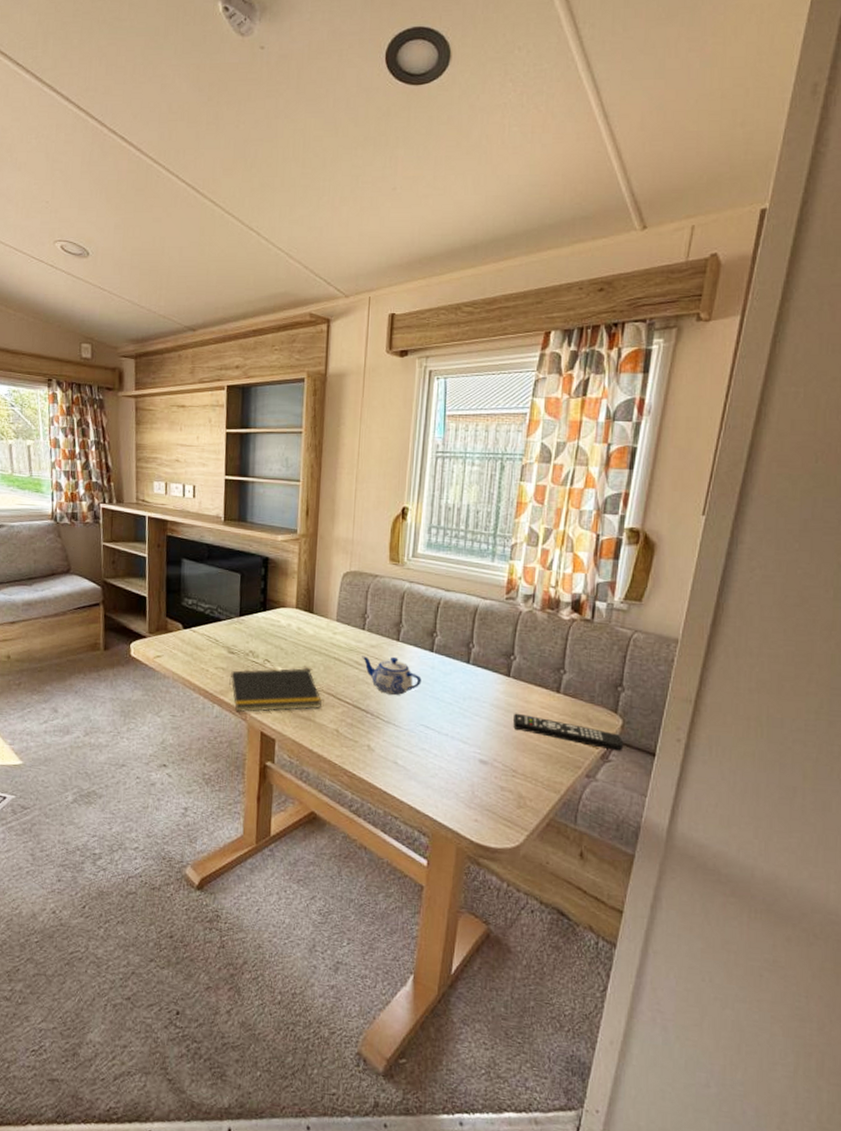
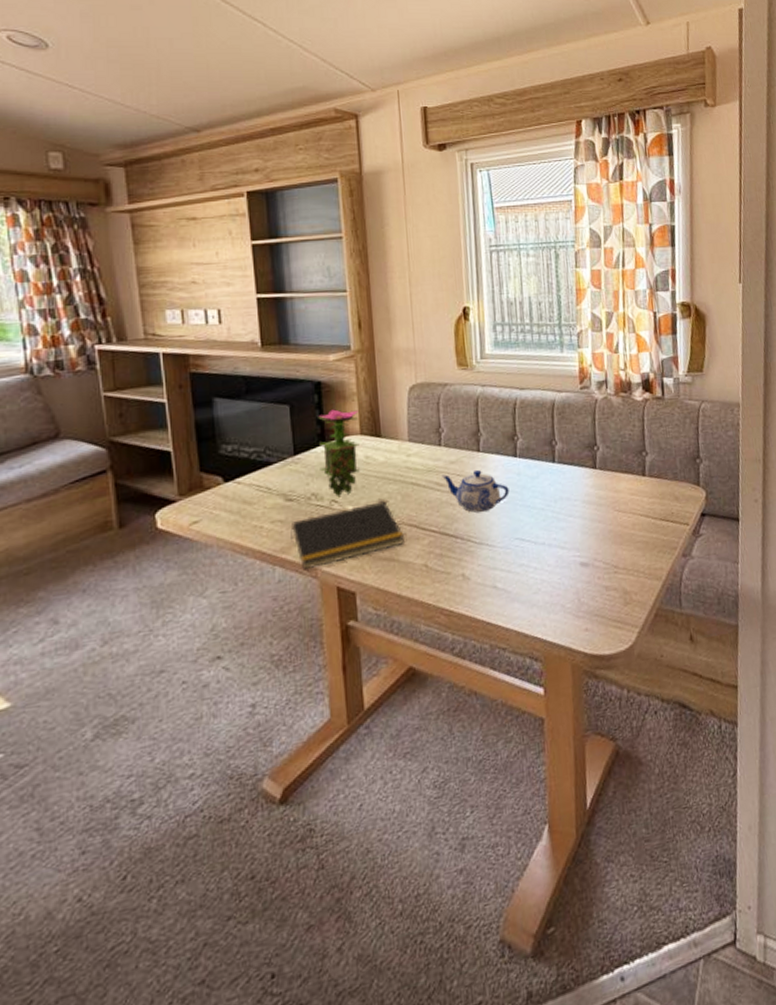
flower: none [259,583,297,658] -> present [318,409,360,498]
remote control: present [512,713,624,751] -> none [605,504,711,524]

